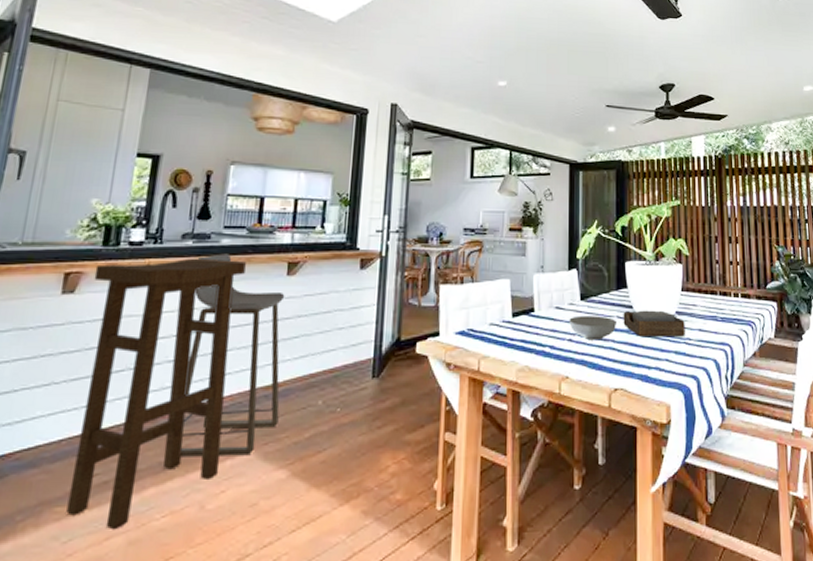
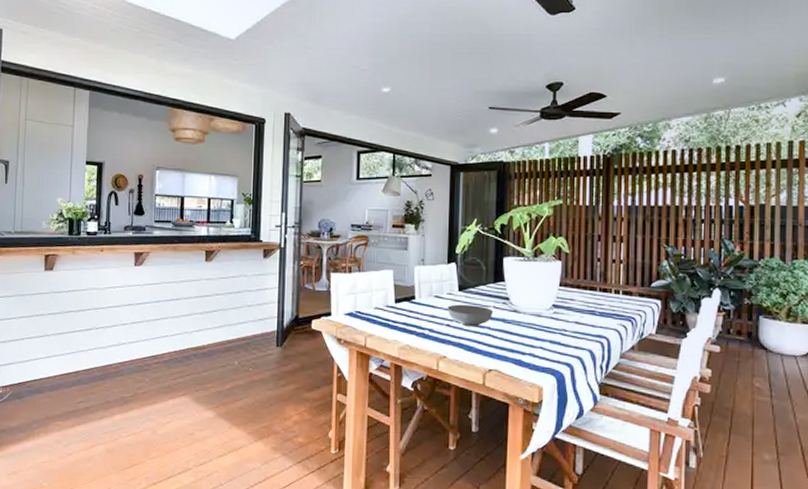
bar stool: present [66,258,246,530] -> none [64,245,173,441]
bar stool: present [180,253,285,457] -> none [136,242,206,398]
napkin holder: present [623,310,685,338] -> none [499,302,561,327]

